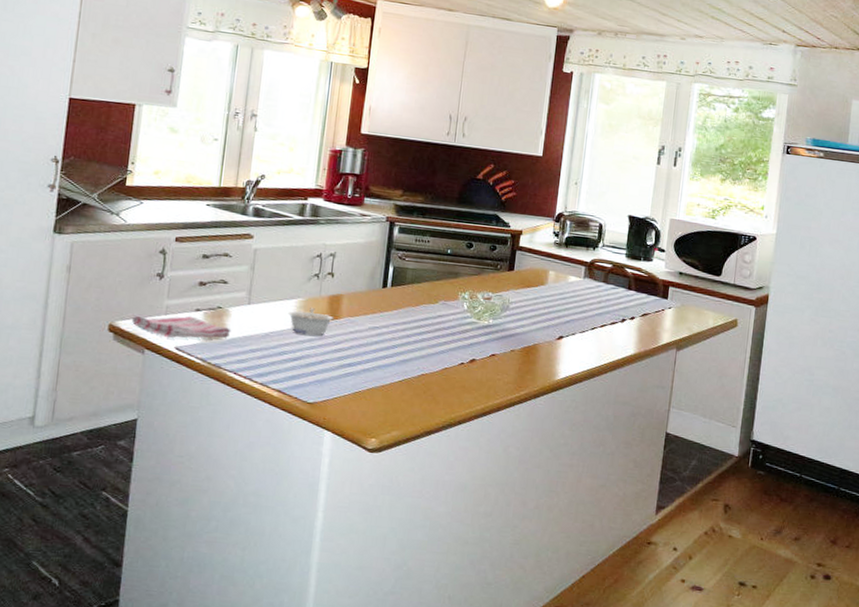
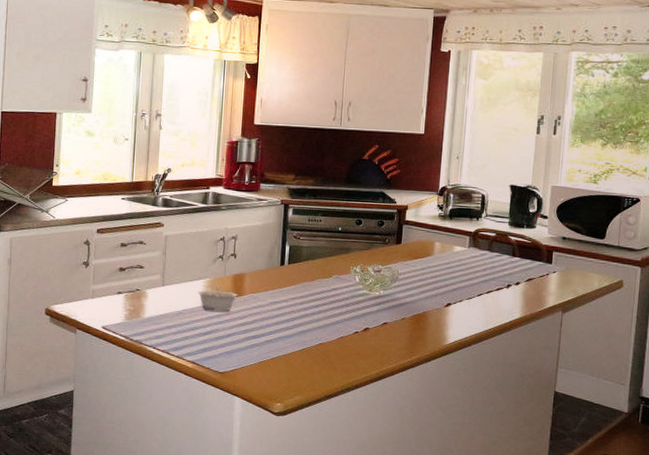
dish towel: present [132,315,231,339] -> none [64,298,149,319]

